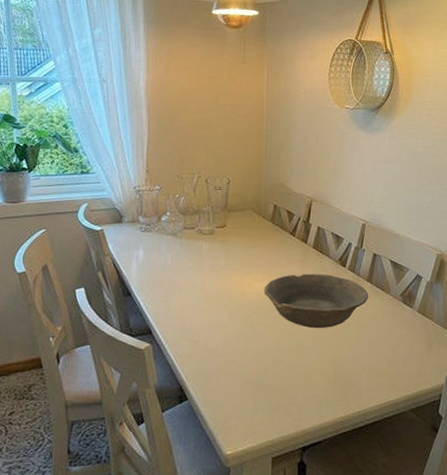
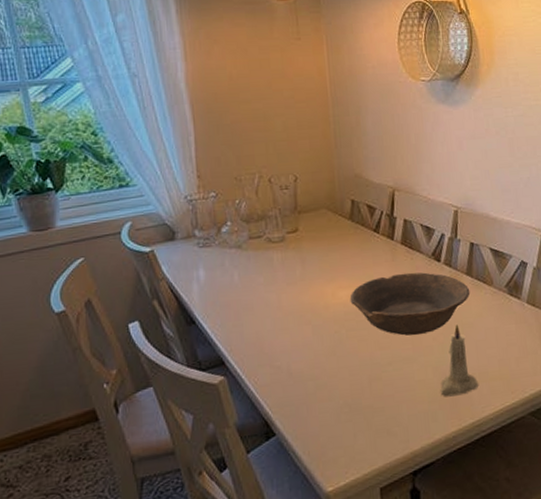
candle: none [333,323,367,386] -> present [440,324,478,397]

